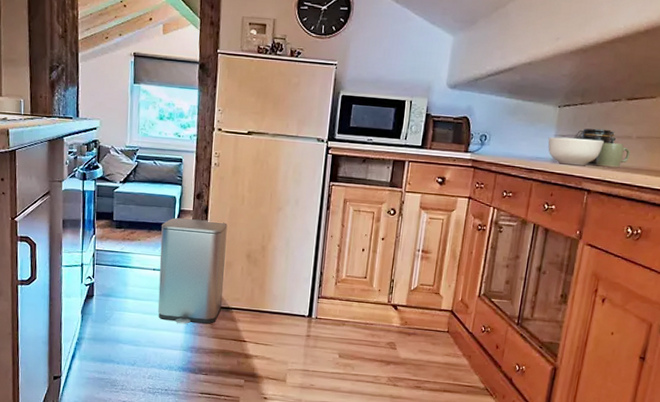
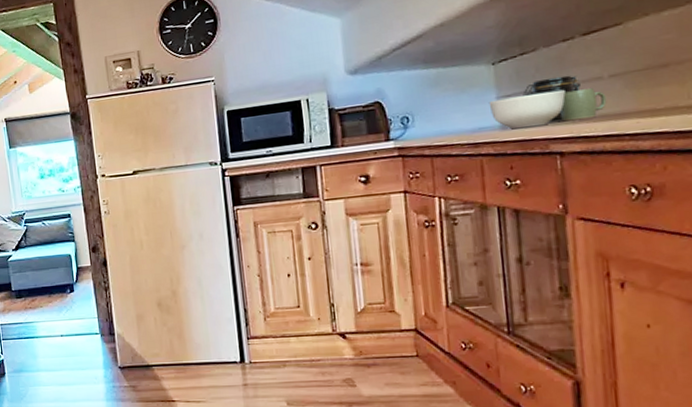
pedal bin: present [157,218,227,325] -> none [61,272,141,392]

